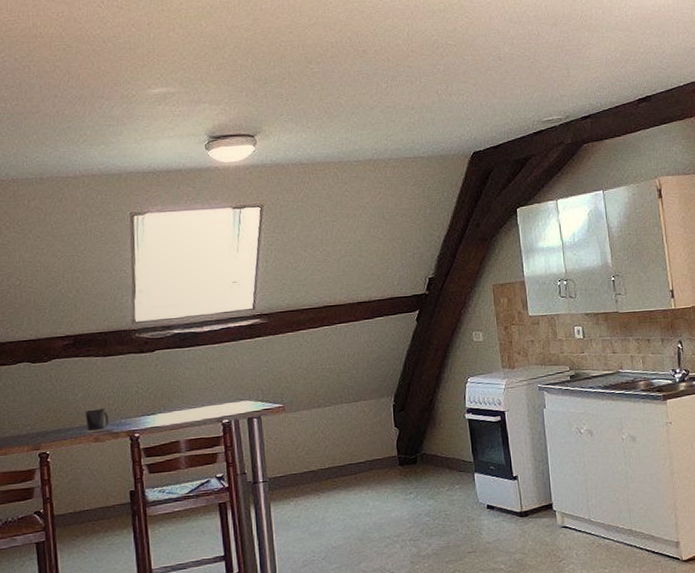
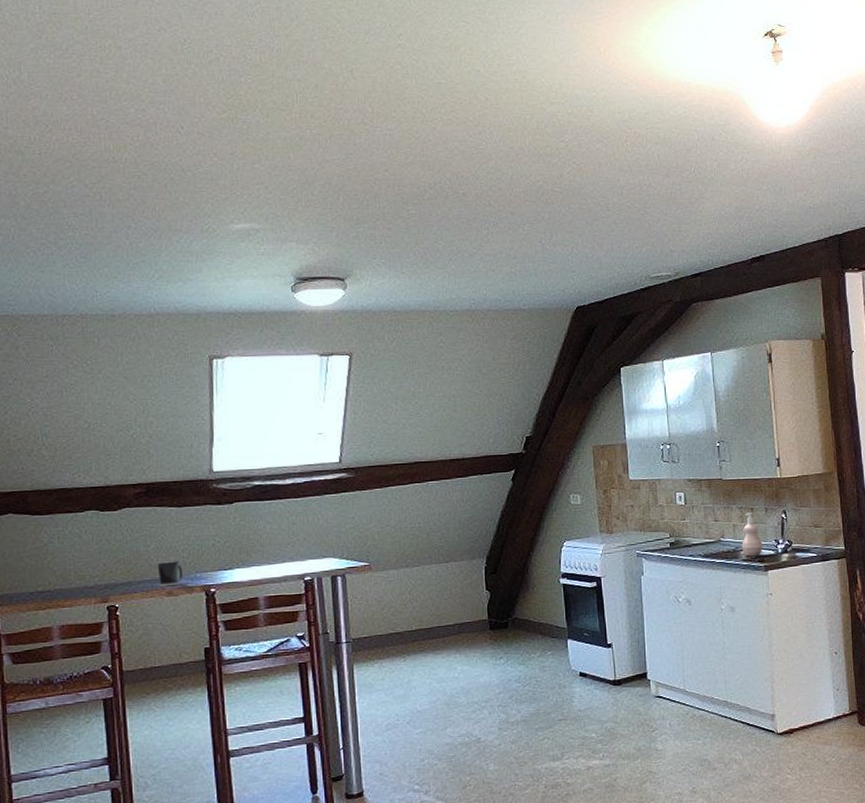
soap bottle: none [639,344,661,387] -> present [741,513,763,557]

